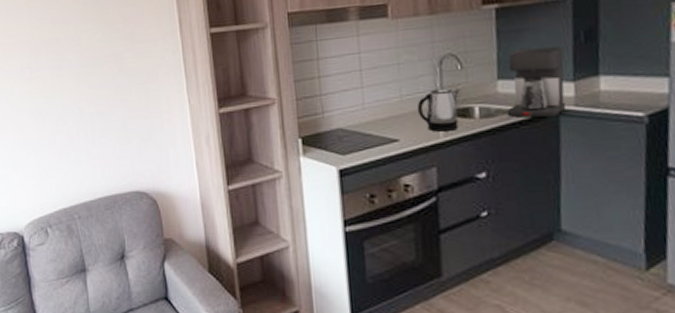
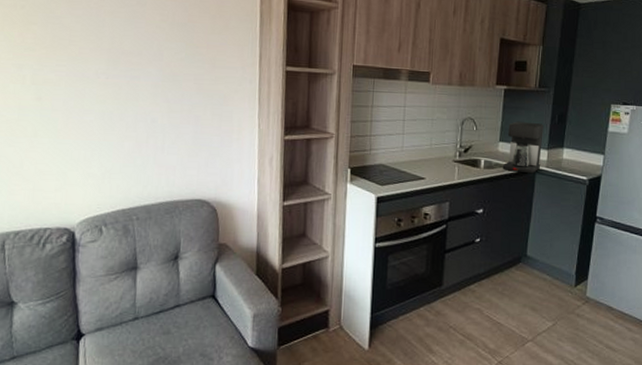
kettle: present [416,88,459,132] -> none [441,143,471,176]

